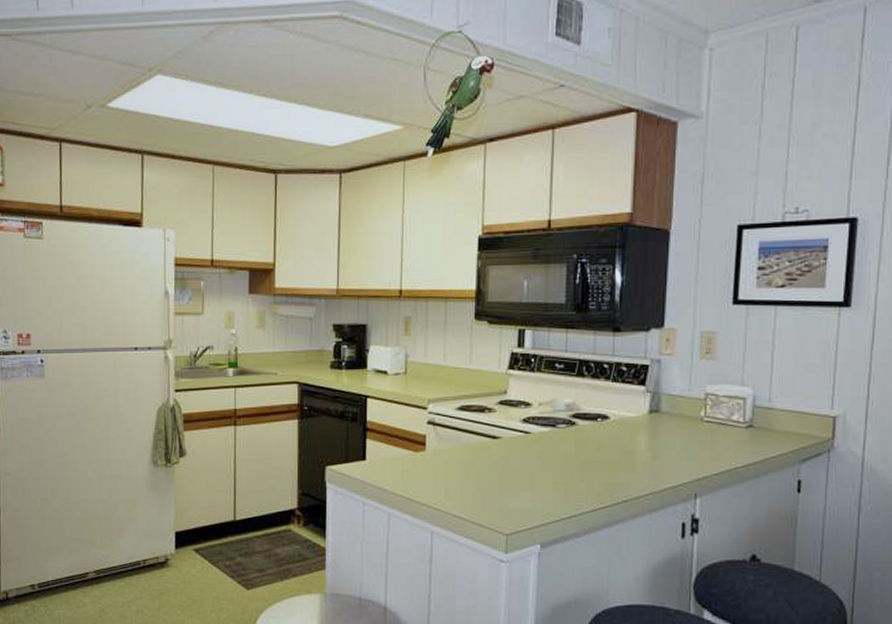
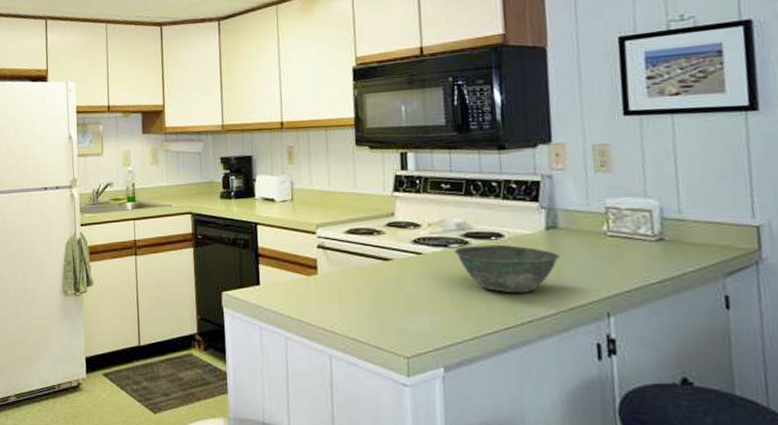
bowl: none [561,426,659,474] -> present [454,244,560,293]

